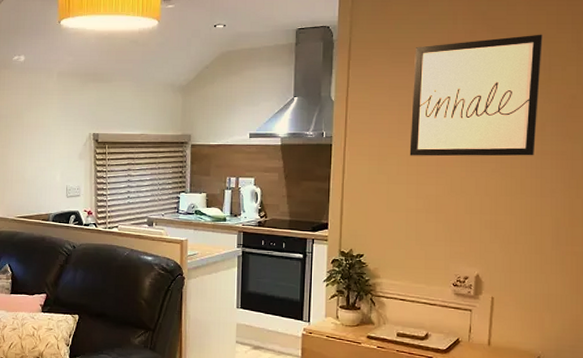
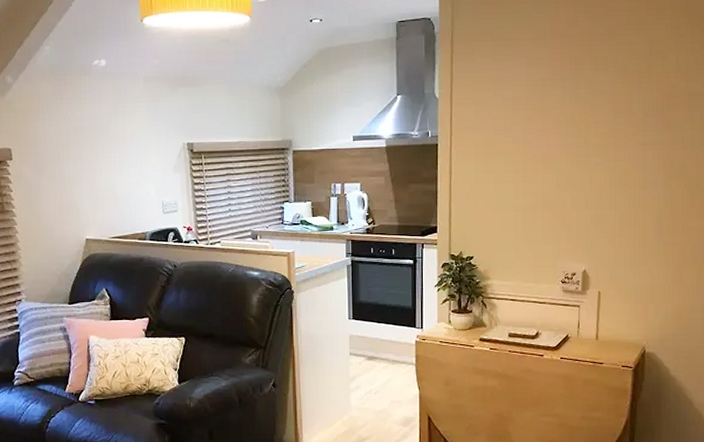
wall art: present [409,34,543,157] -> none [515,21,643,153]

